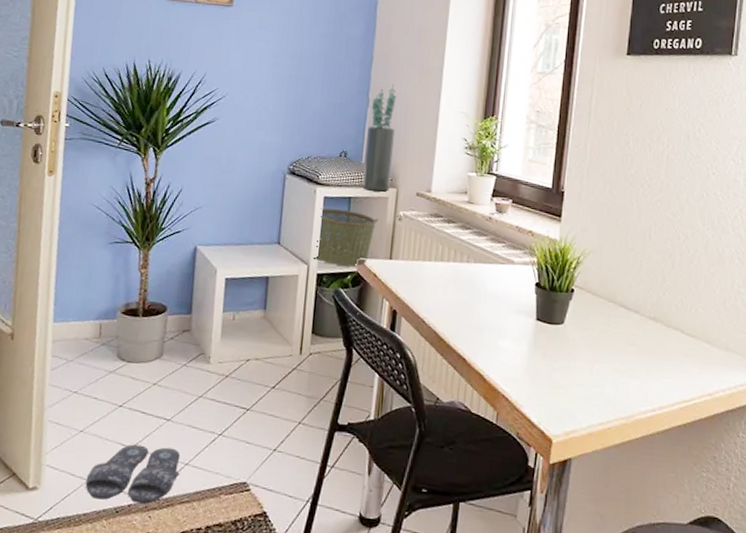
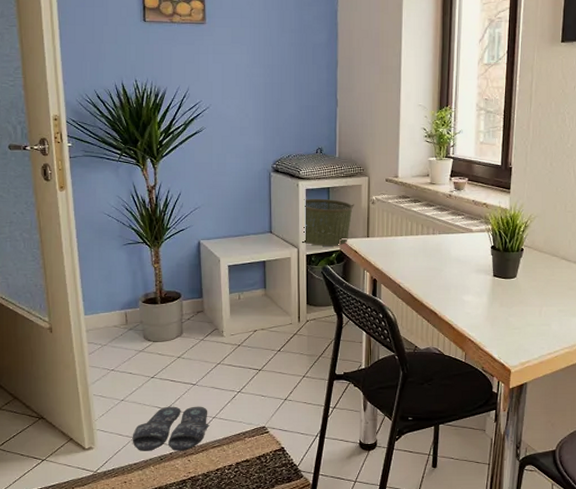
vase: present [362,84,396,192] -> none [338,84,363,180]

